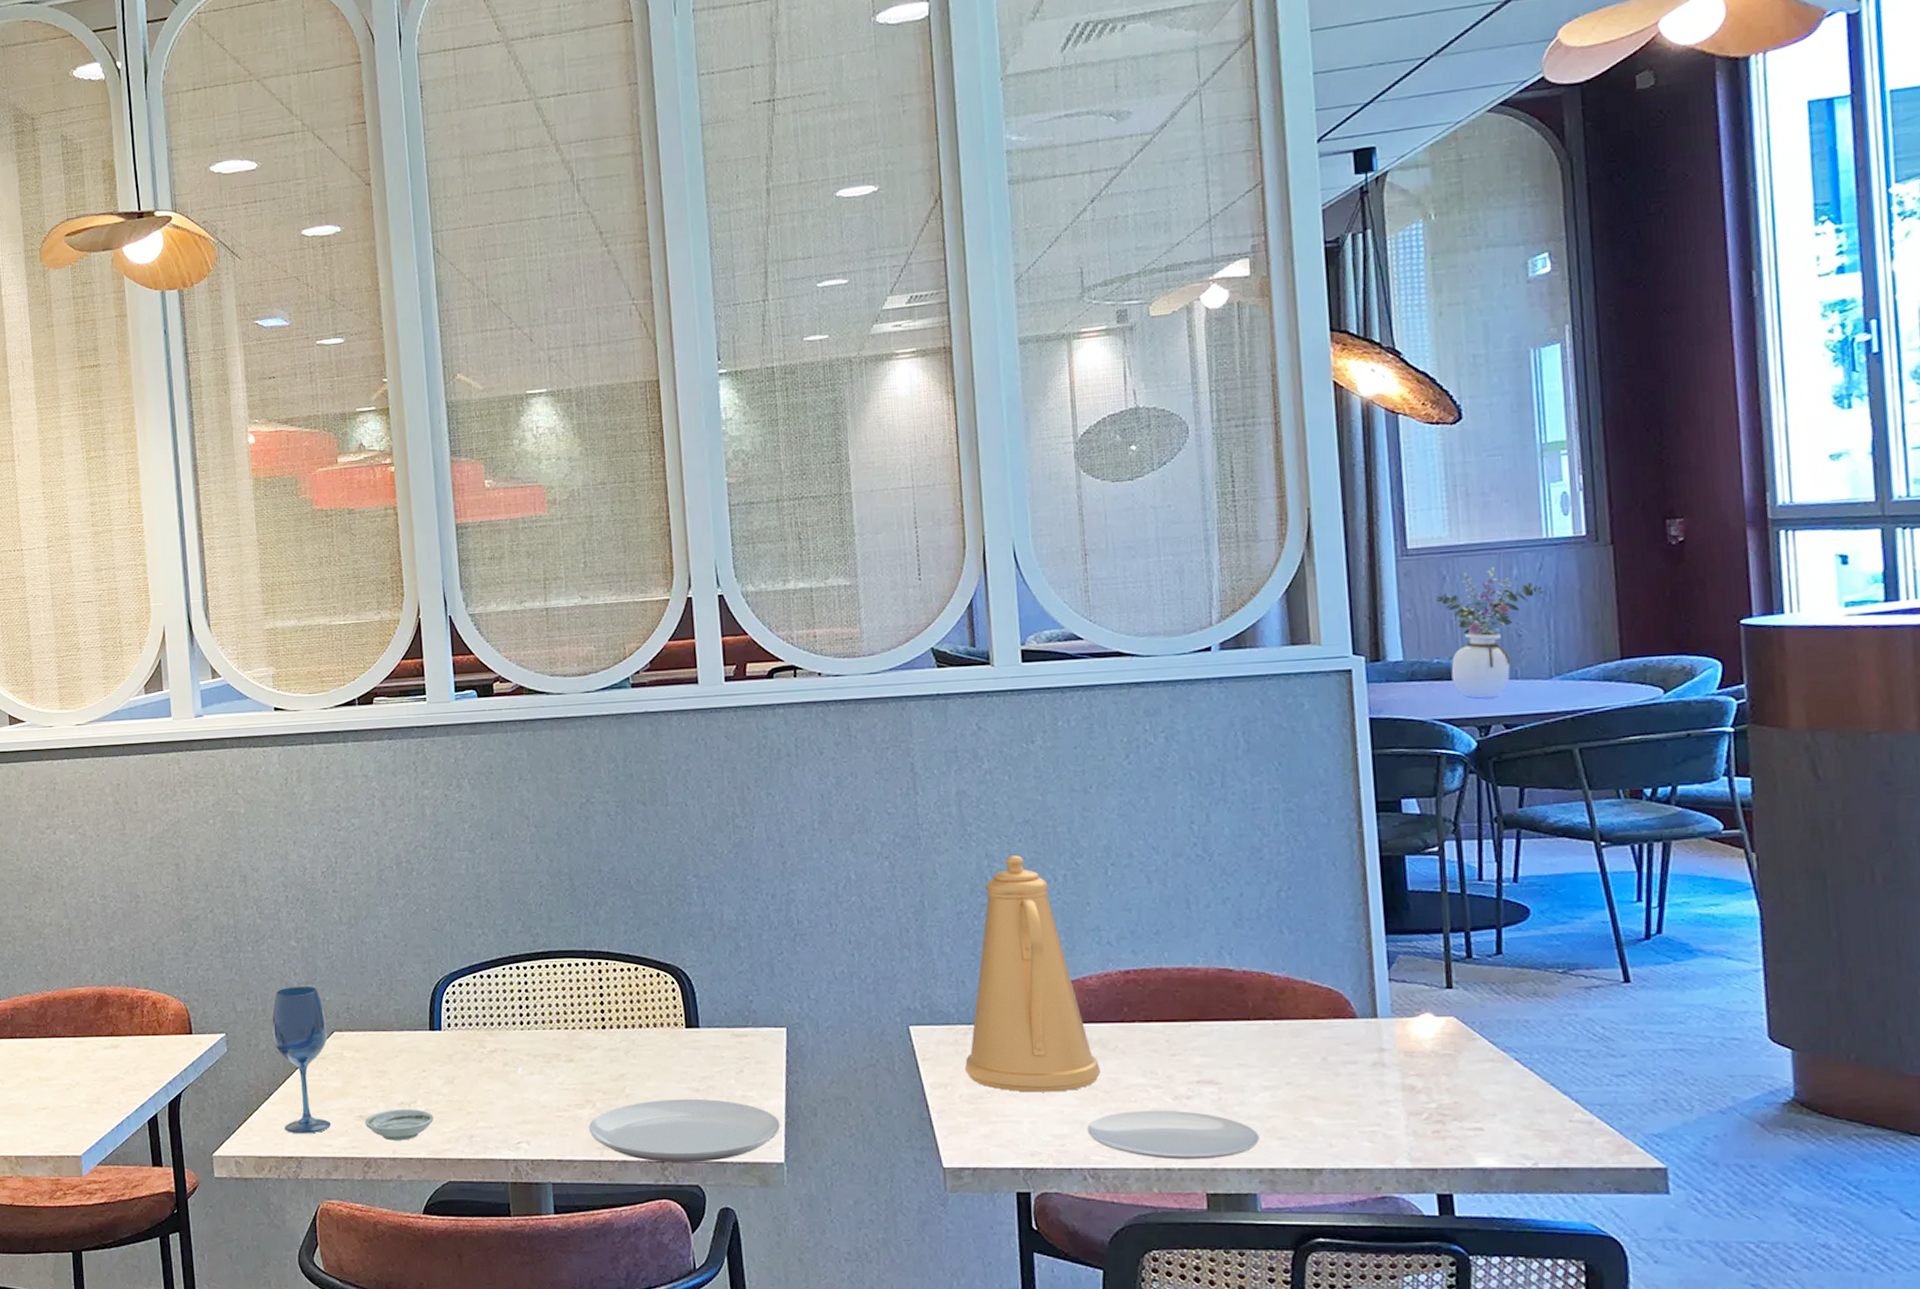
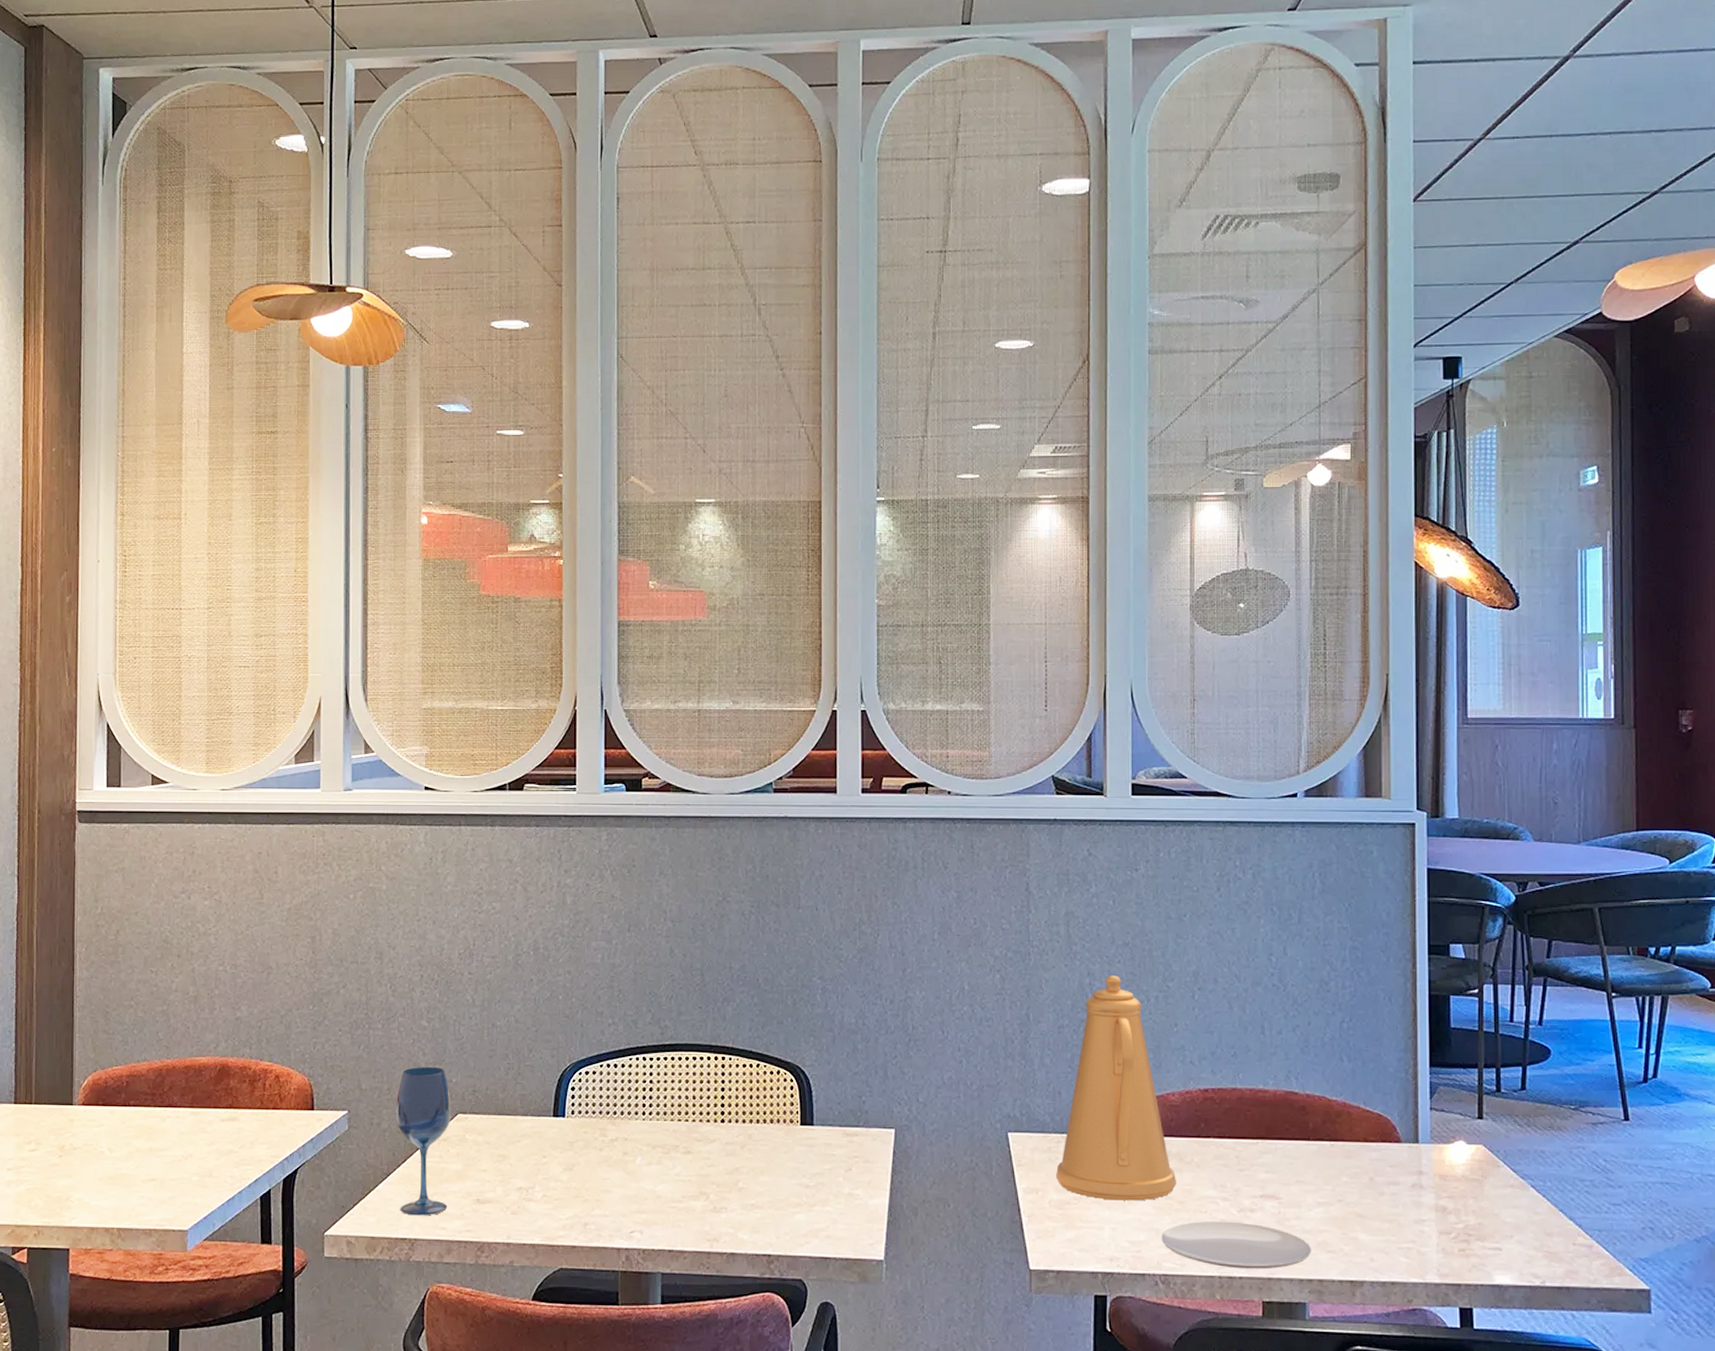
saucer: present [365,1108,434,1141] -> none [482,1194,551,1226]
plate: present [588,1098,781,1162] -> none [700,1194,883,1257]
bouquet: present [1436,566,1544,700] -> none [1489,739,1578,859]

